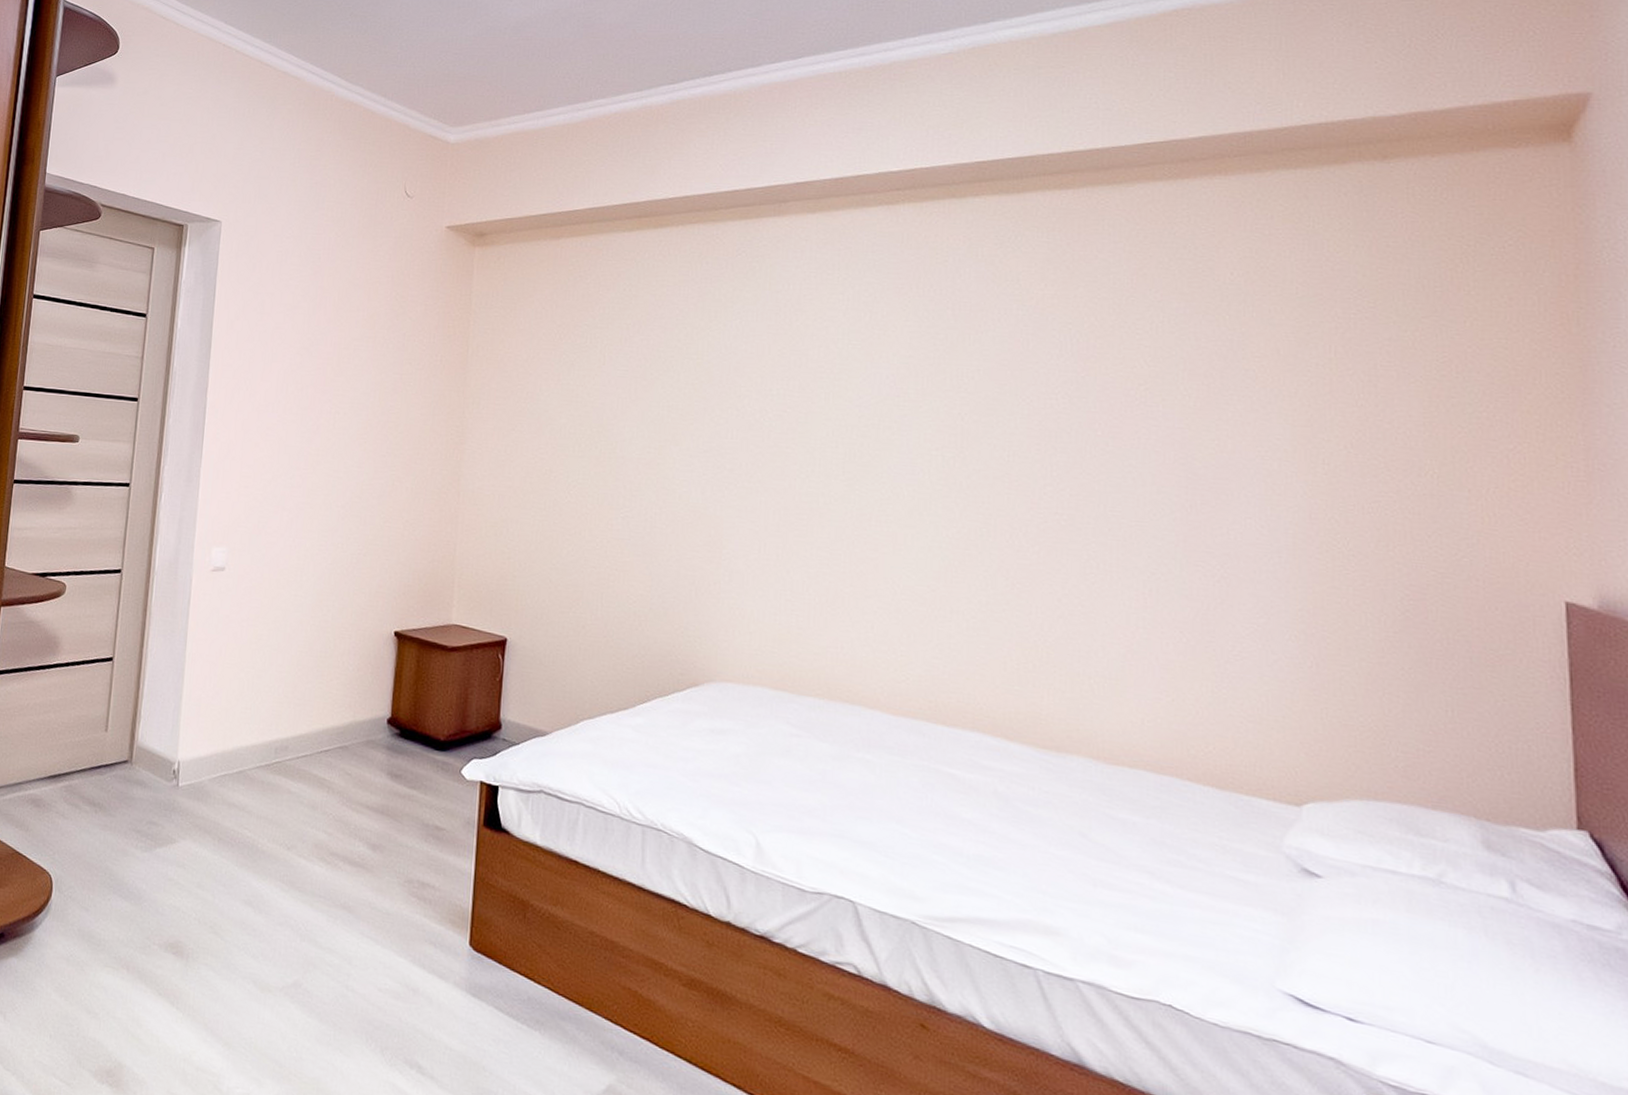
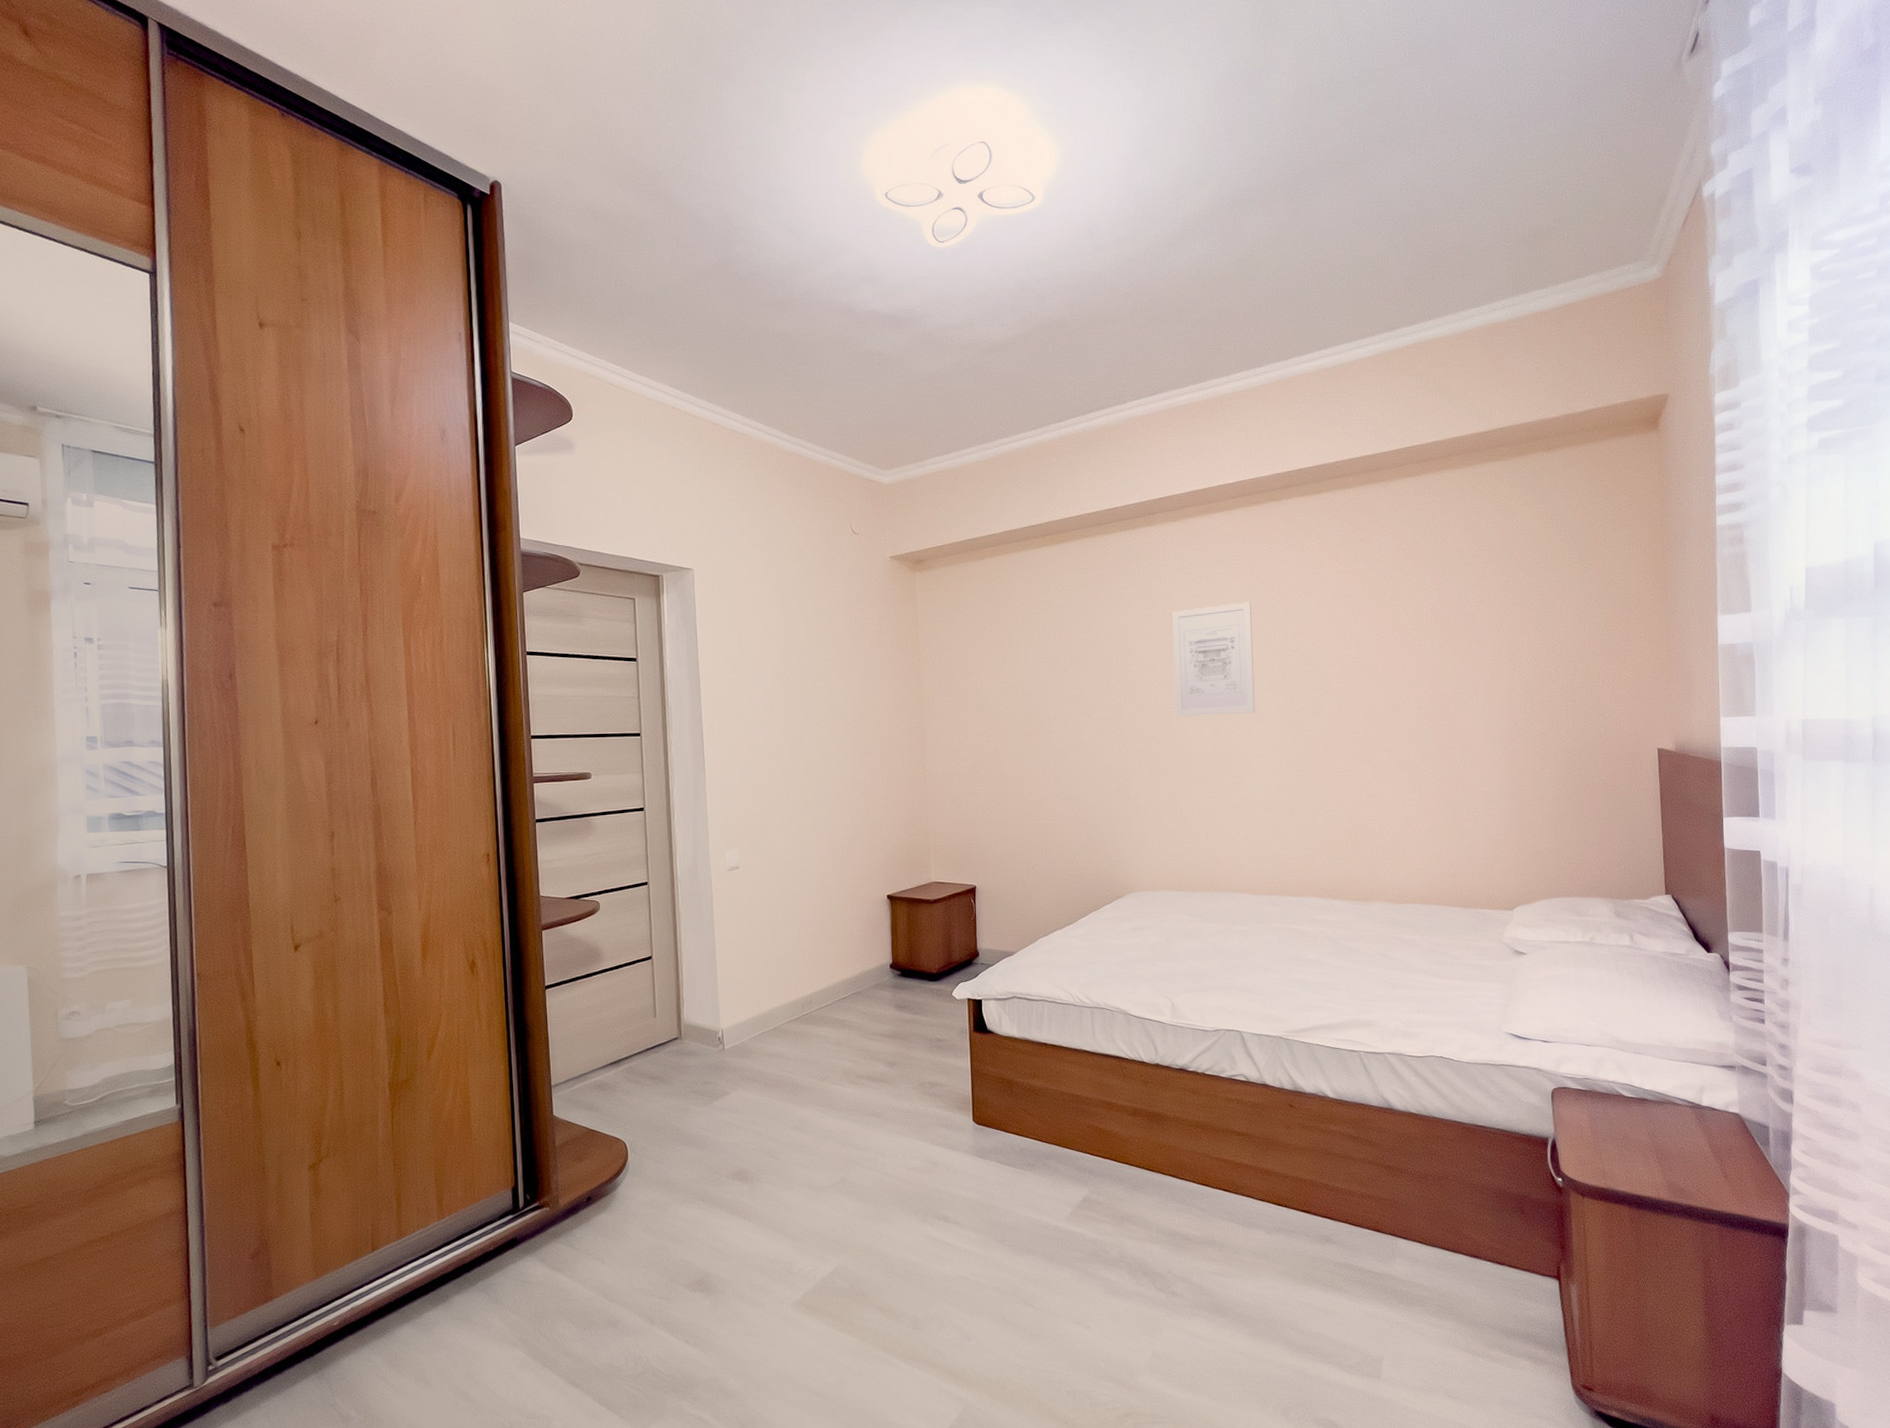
wall art: none [795,322,913,468] -> present [1172,602,1255,717]

